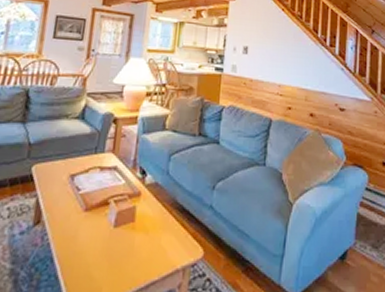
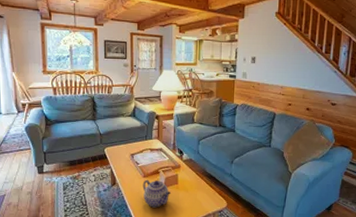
teapot: none [80,214,124,261] -> present [142,179,171,208]

